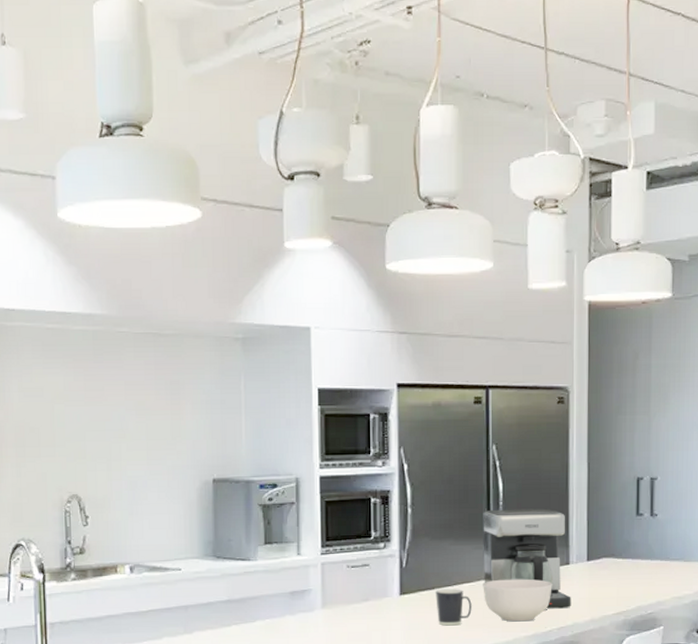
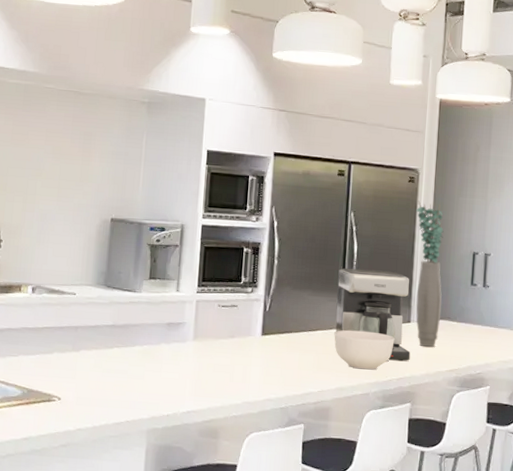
mug: present [436,589,472,626] -> none [292,334,324,367]
vase: none [568,424,604,589] -> present [416,200,444,347]

